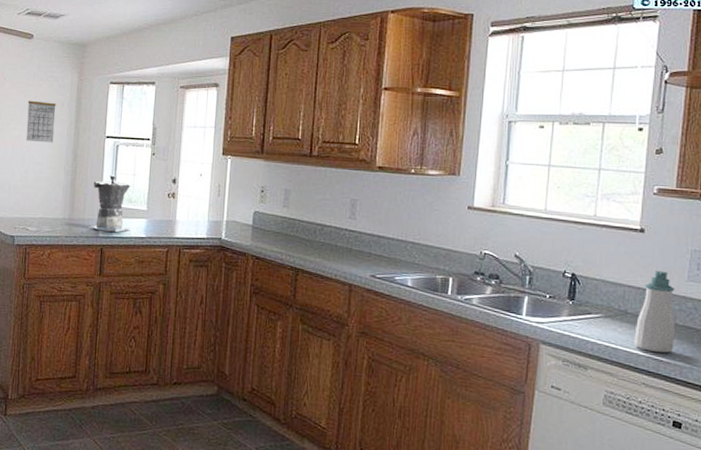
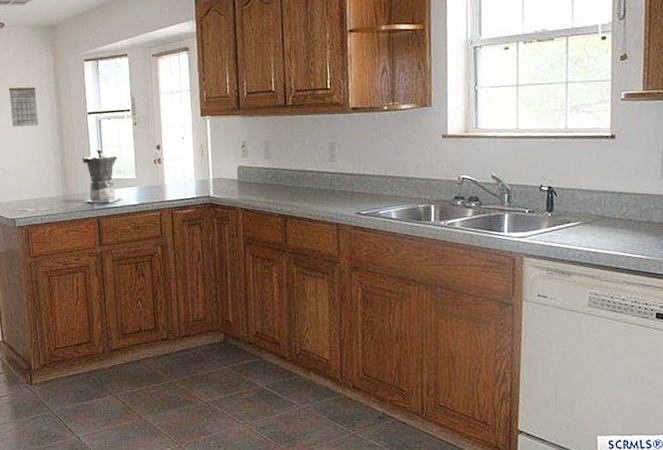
soap bottle: present [634,271,675,354] -> none [613,173,652,252]

